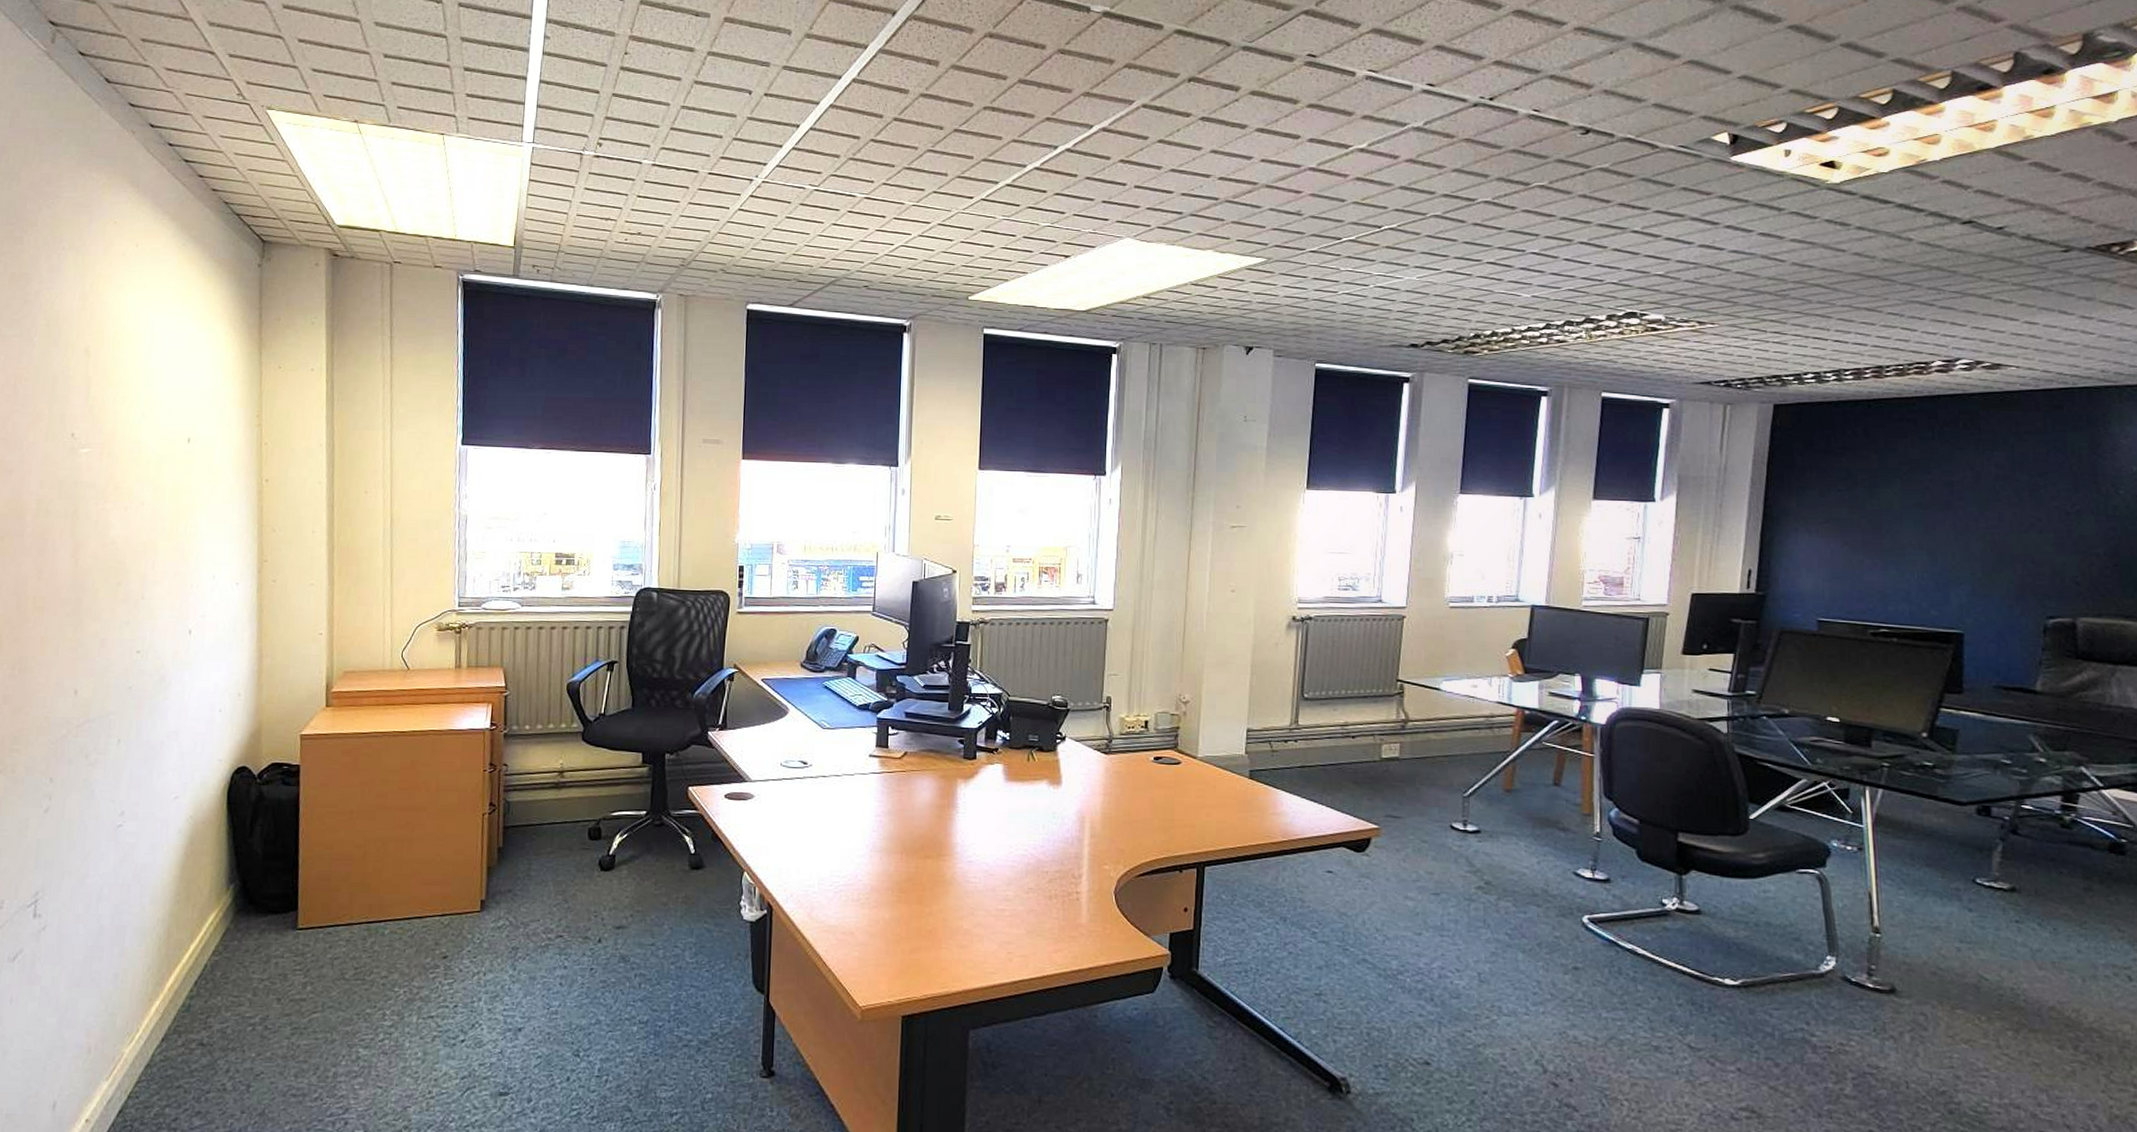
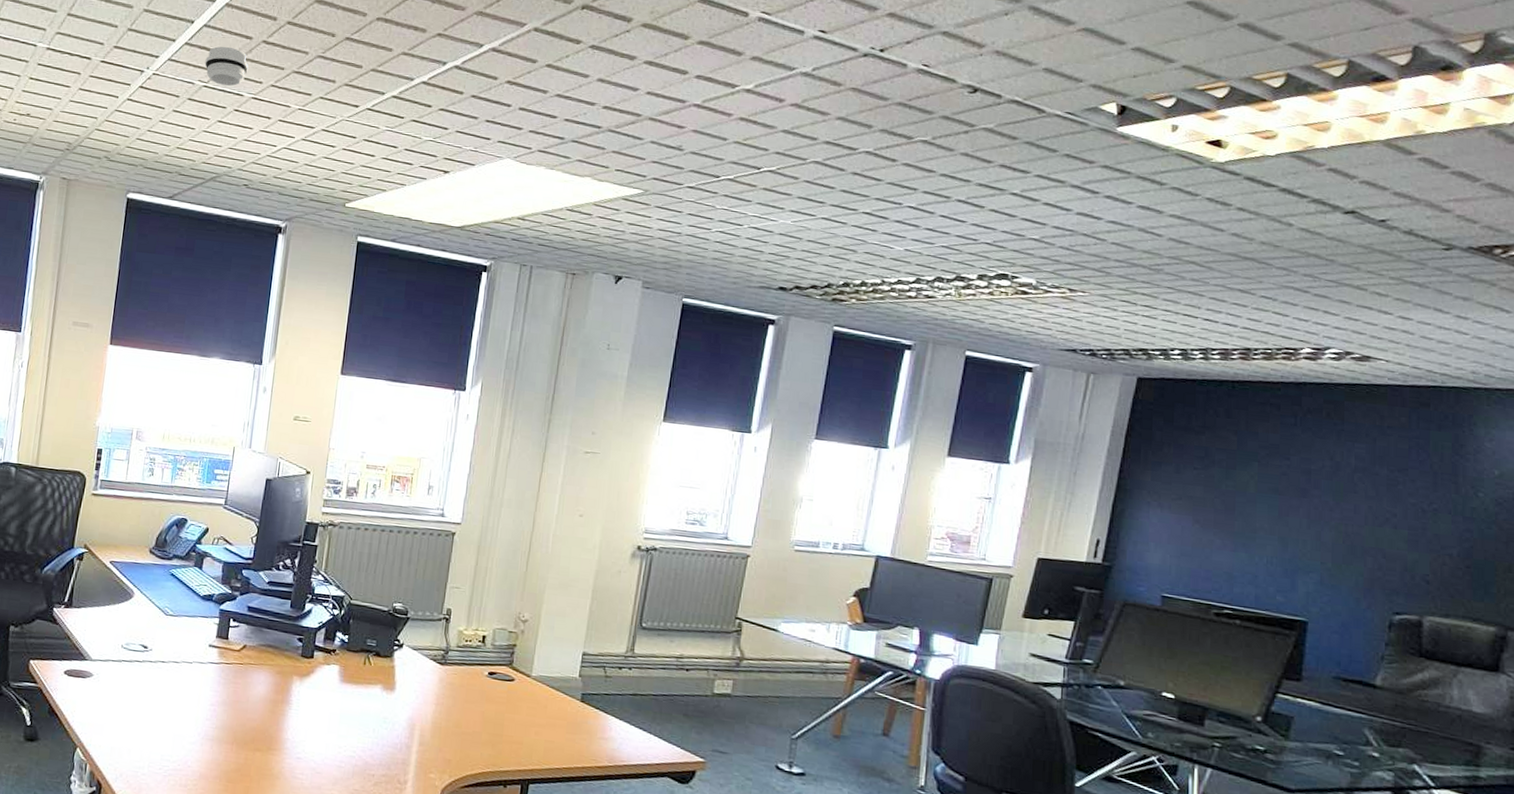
smoke detector: none [814,148,858,188] -> present [205,46,249,87]

